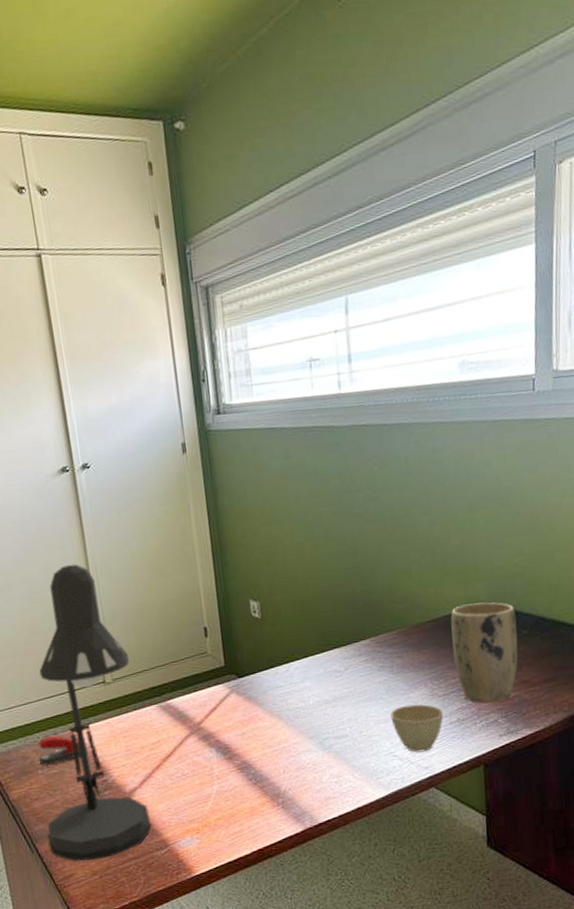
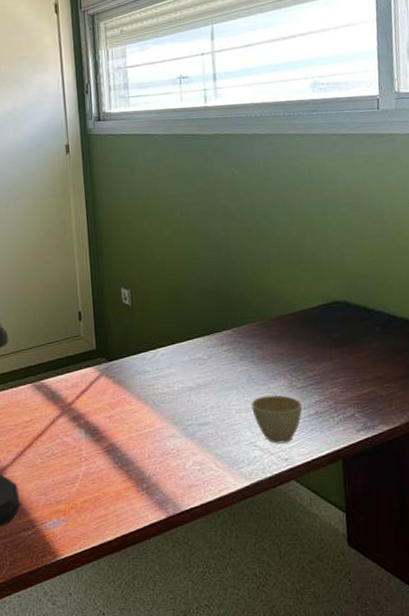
plant pot: present [450,602,518,704] -> none [307,299,372,398]

